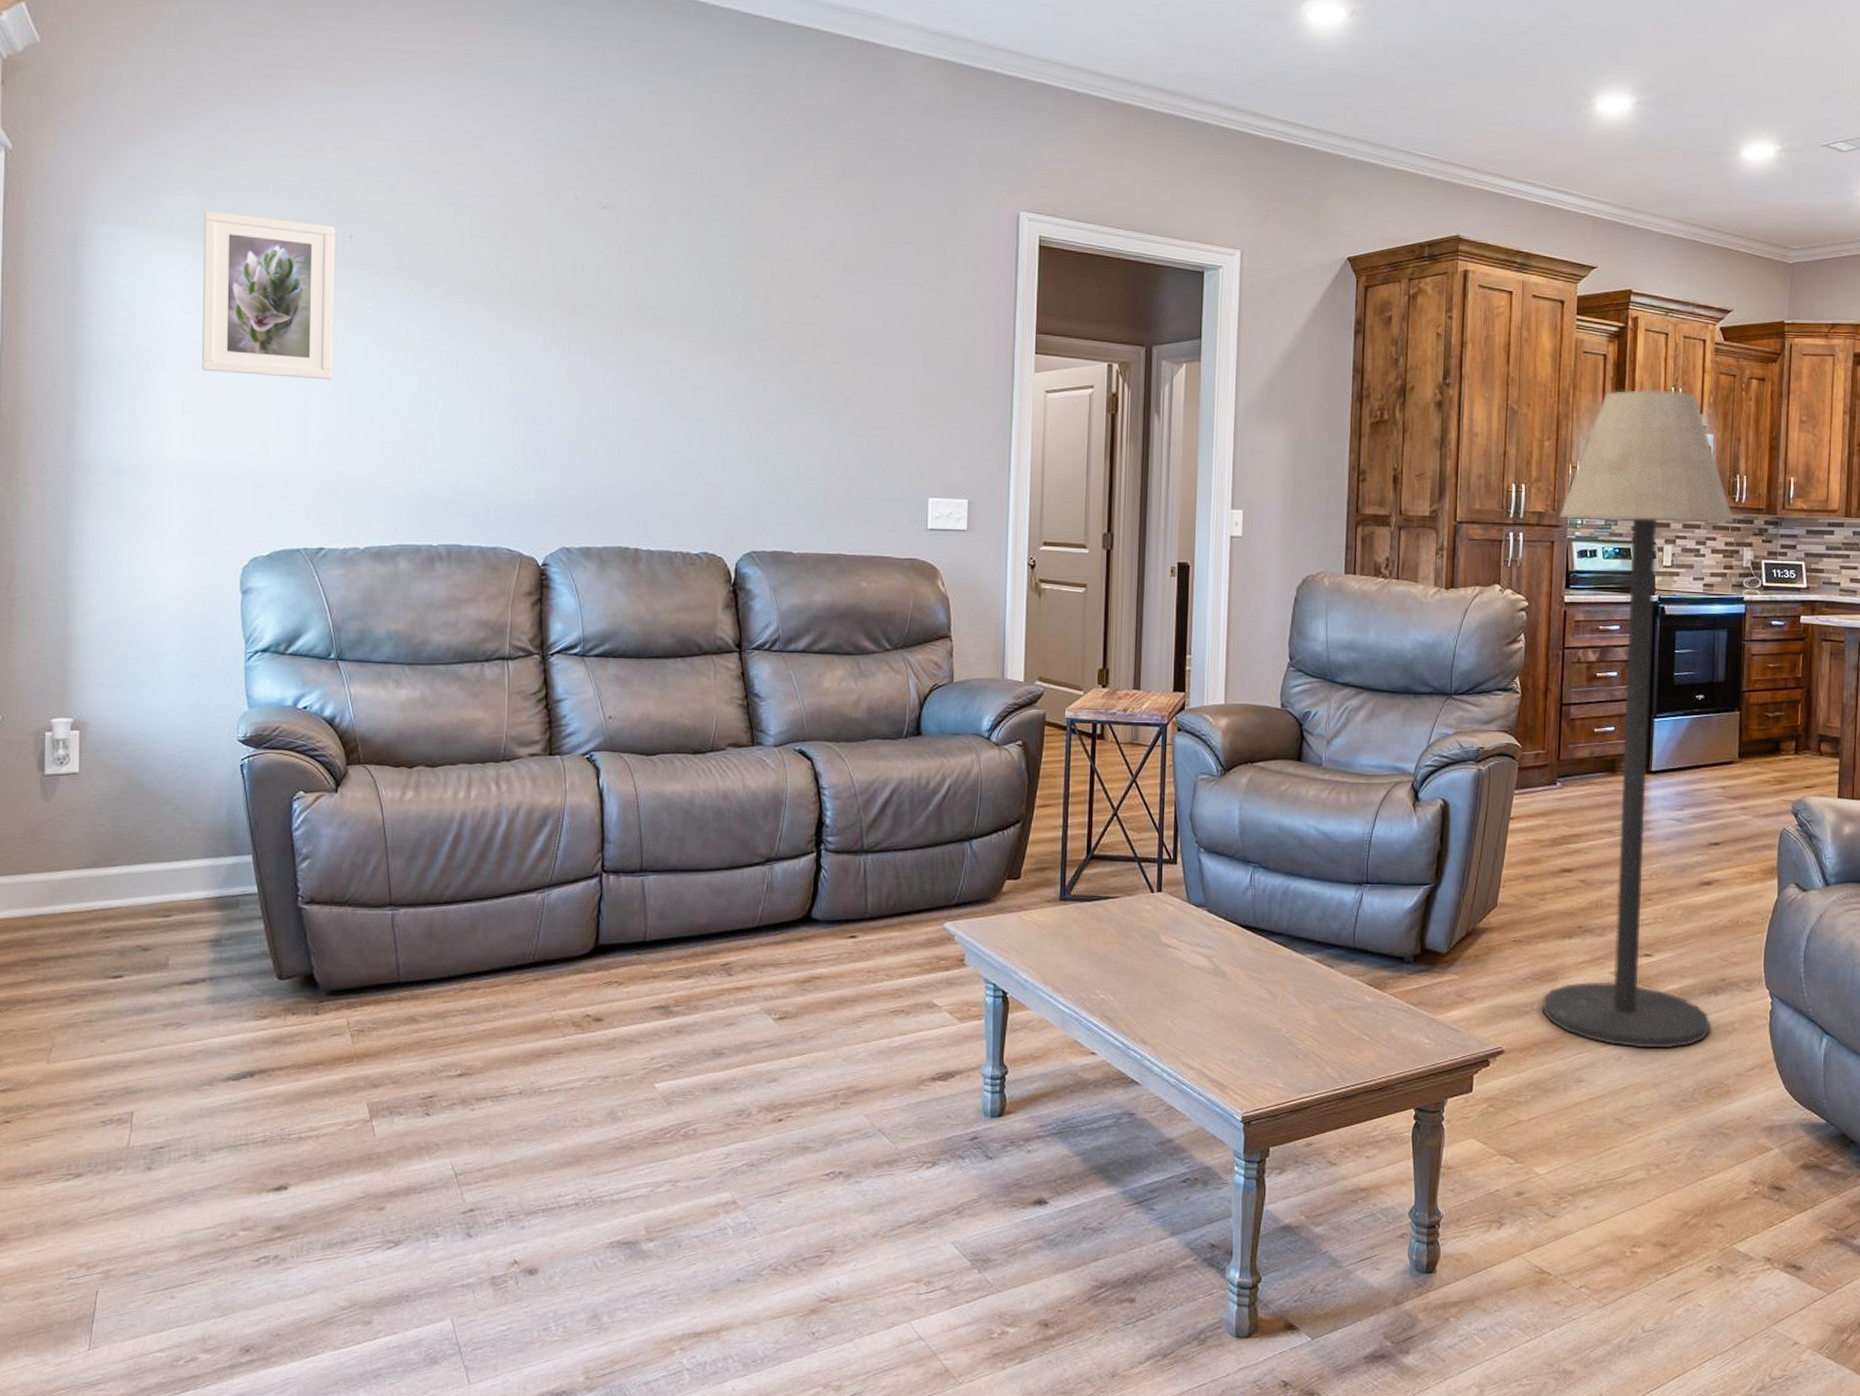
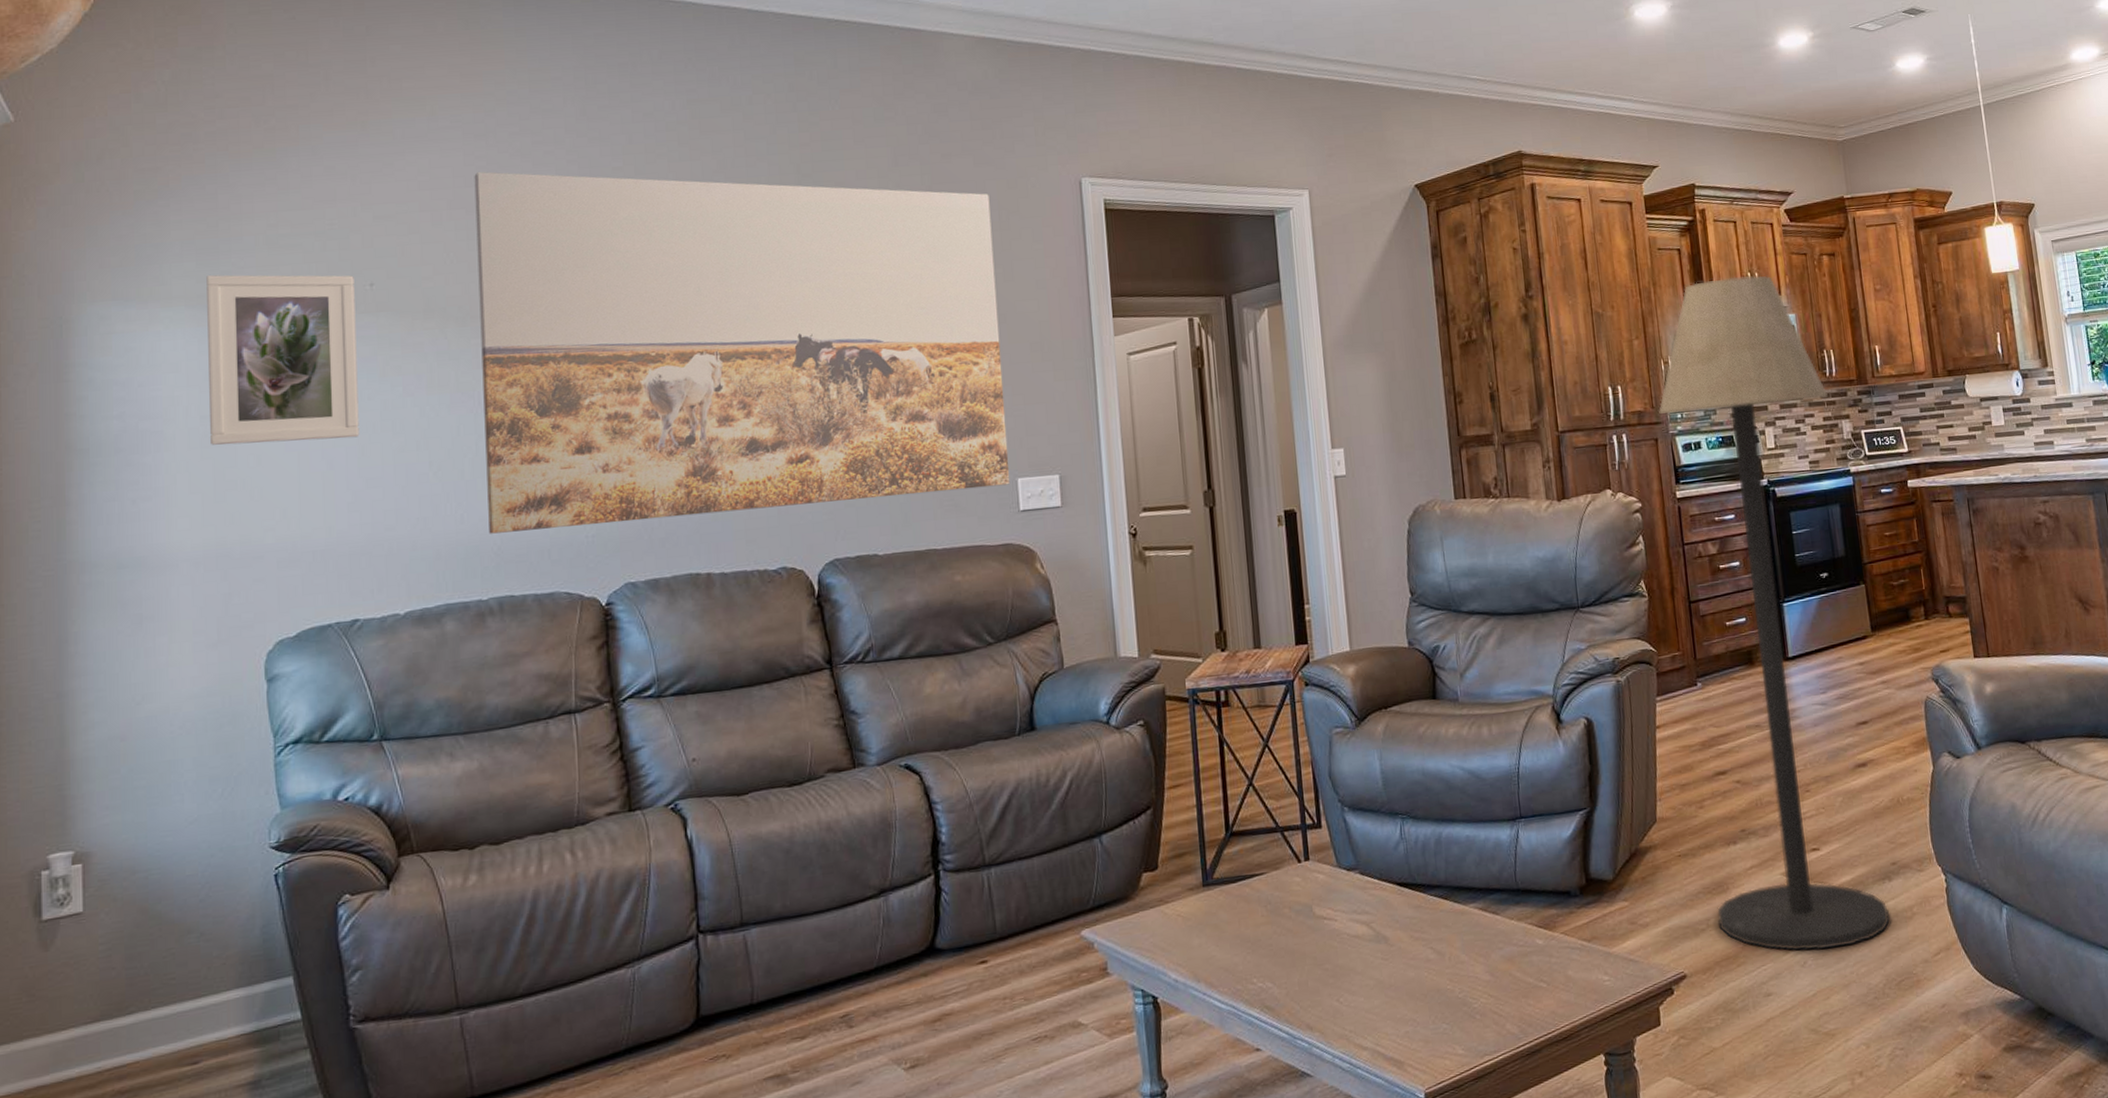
wall art: none [443,139,929,503] -> present [474,171,1011,534]

